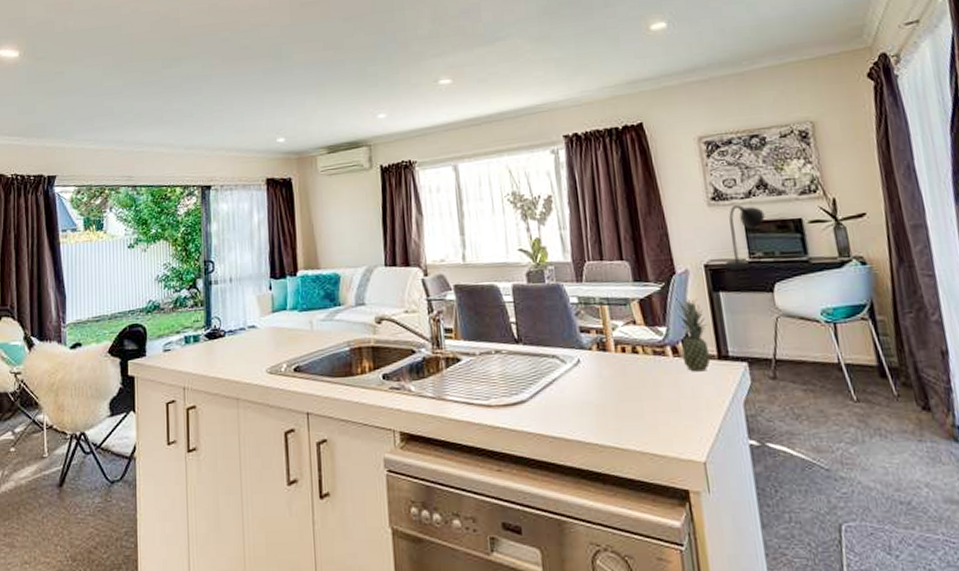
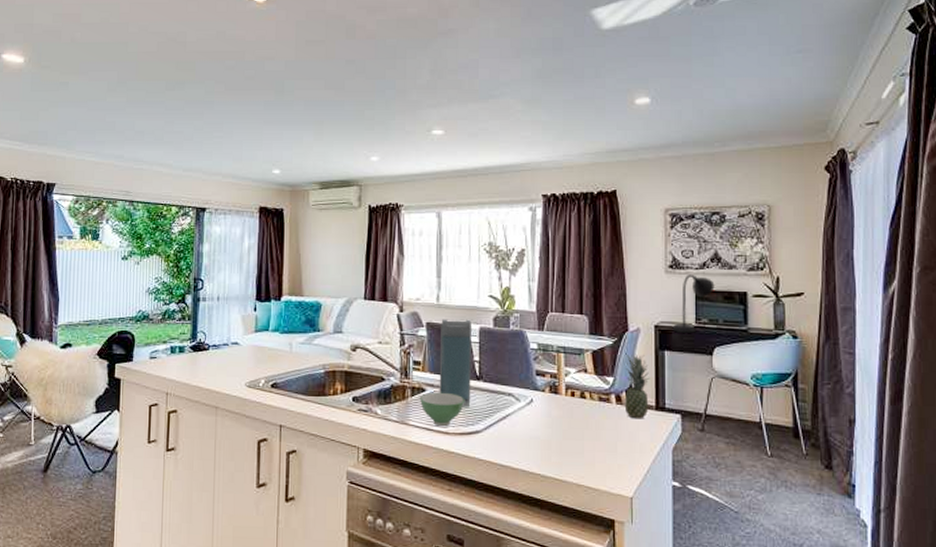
bowl: none [454,360,506,398] -> present [419,392,465,426]
soap dispenser: none [470,277,512,375] -> present [439,319,471,407]

